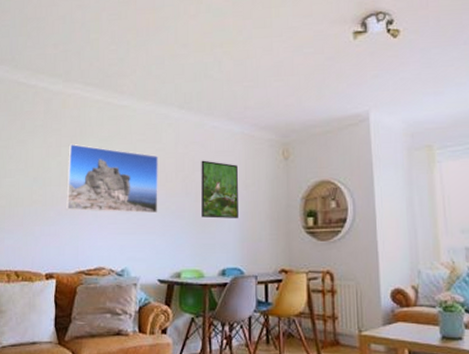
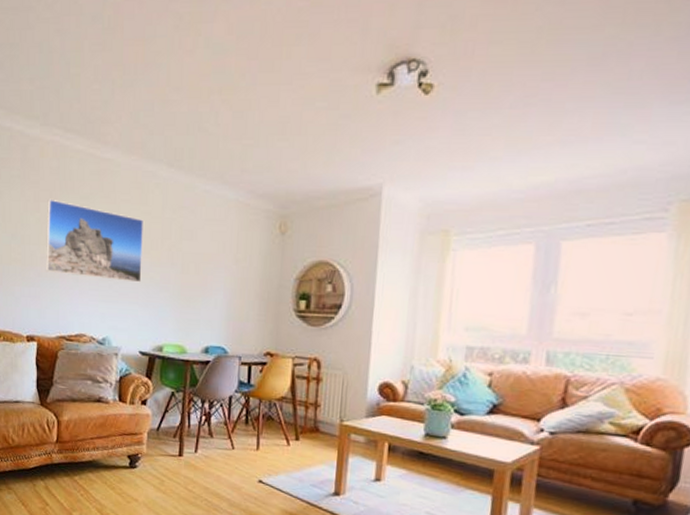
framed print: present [201,160,238,219] -> none [187,228,229,295]

